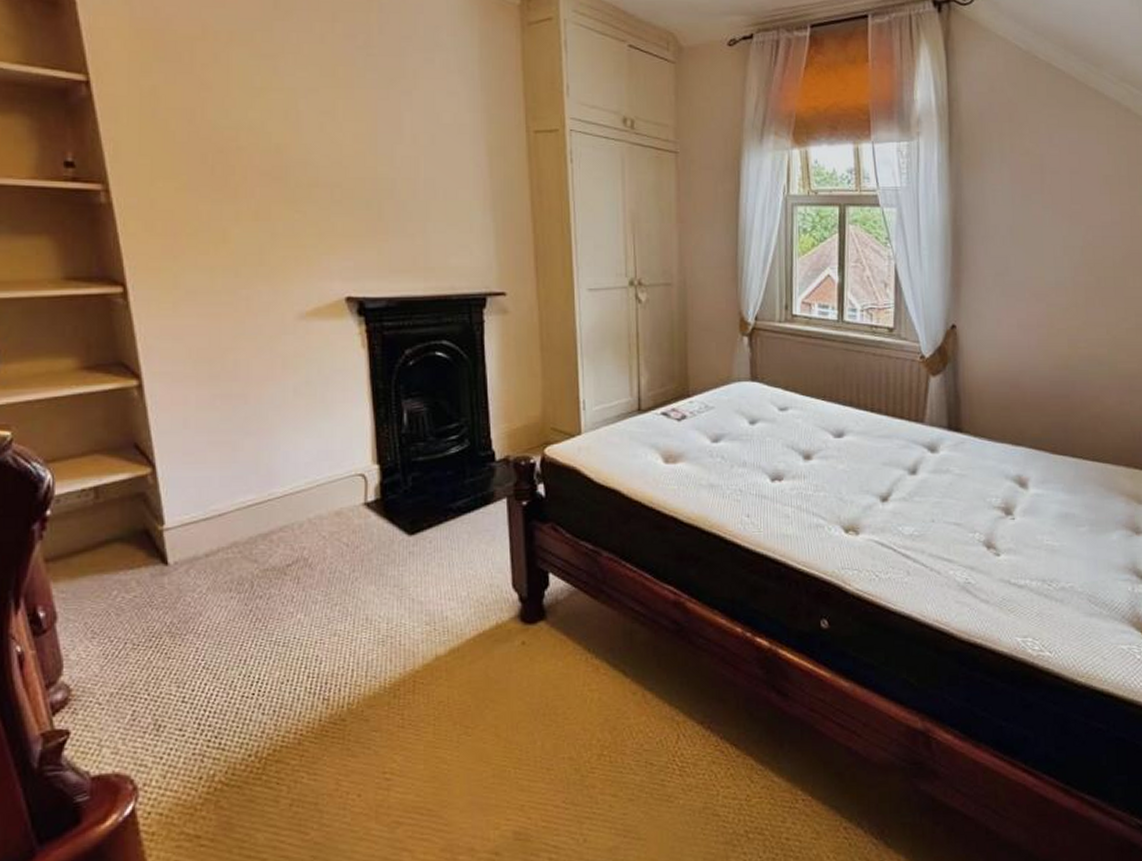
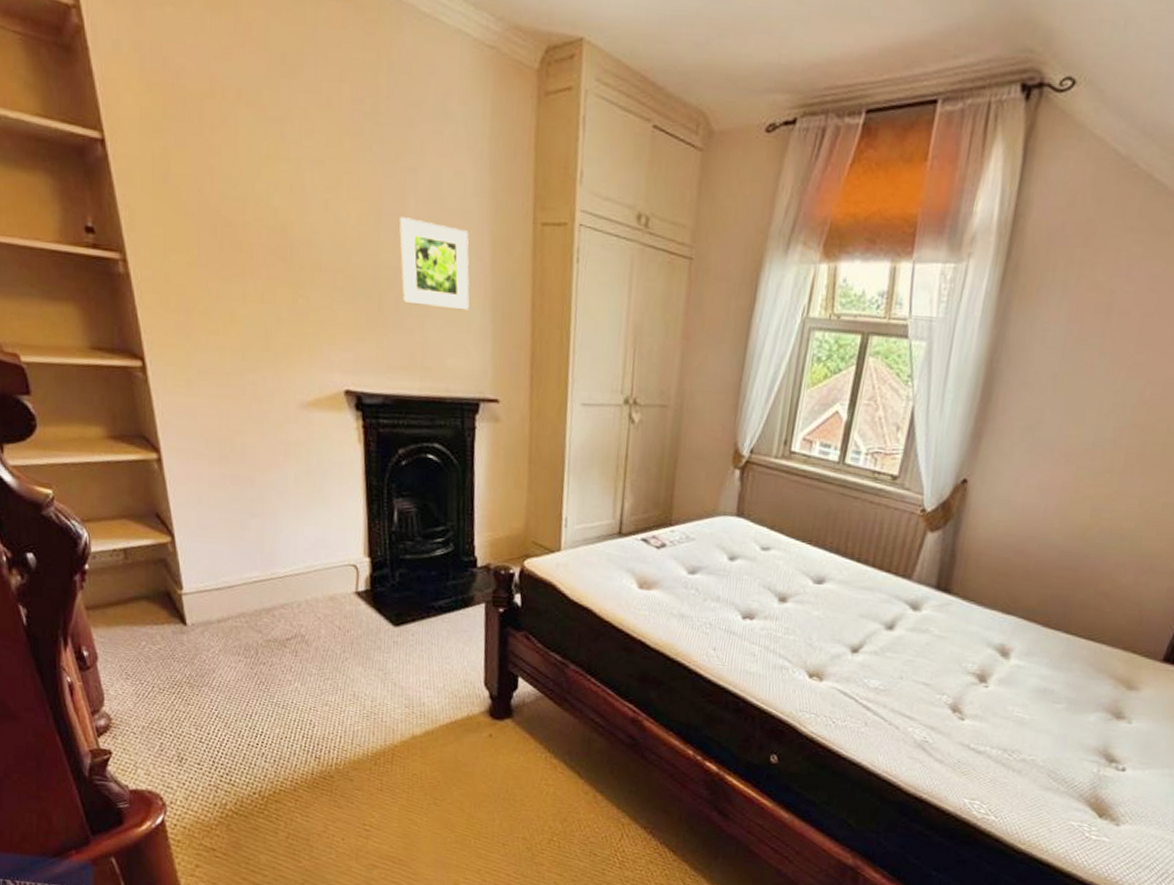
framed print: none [395,134,470,213] -> present [399,217,470,311]

